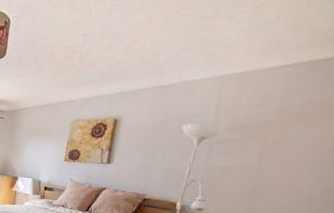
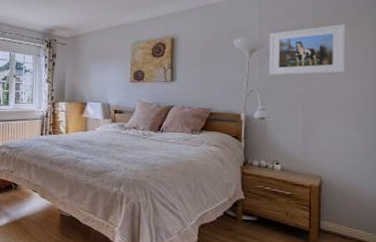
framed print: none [216,116,319,170] -> present [269,24,346,75]

